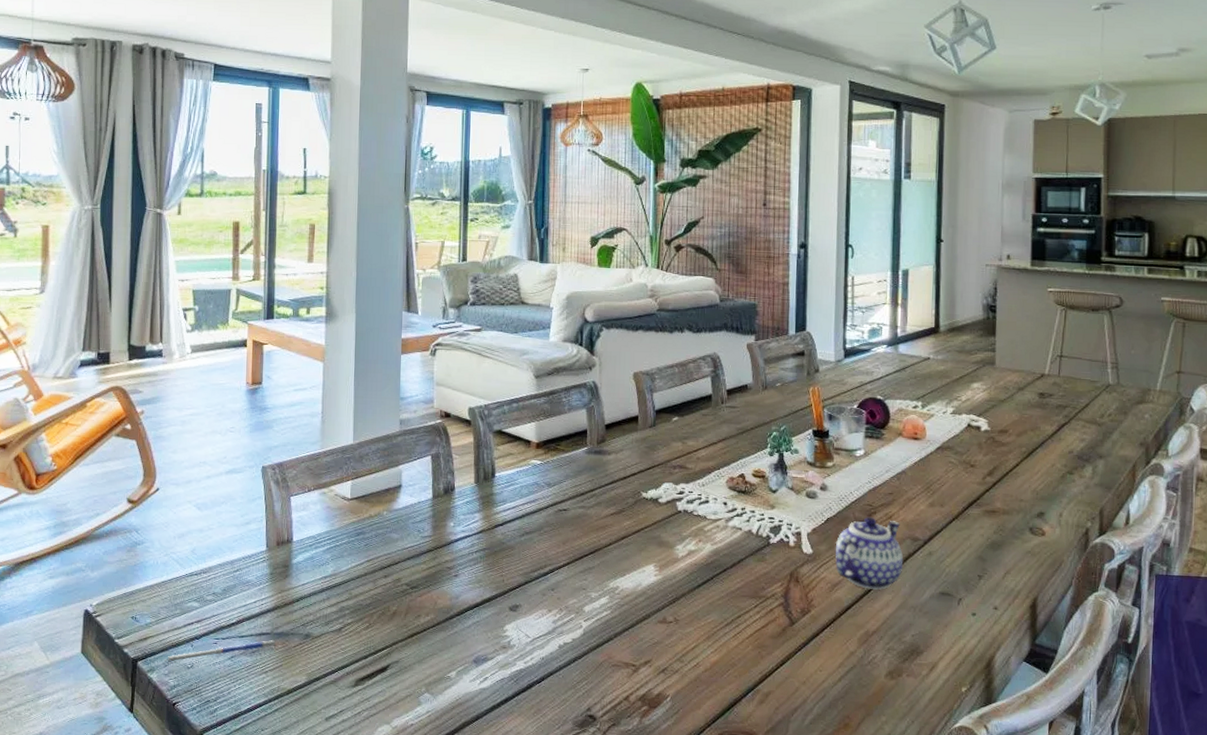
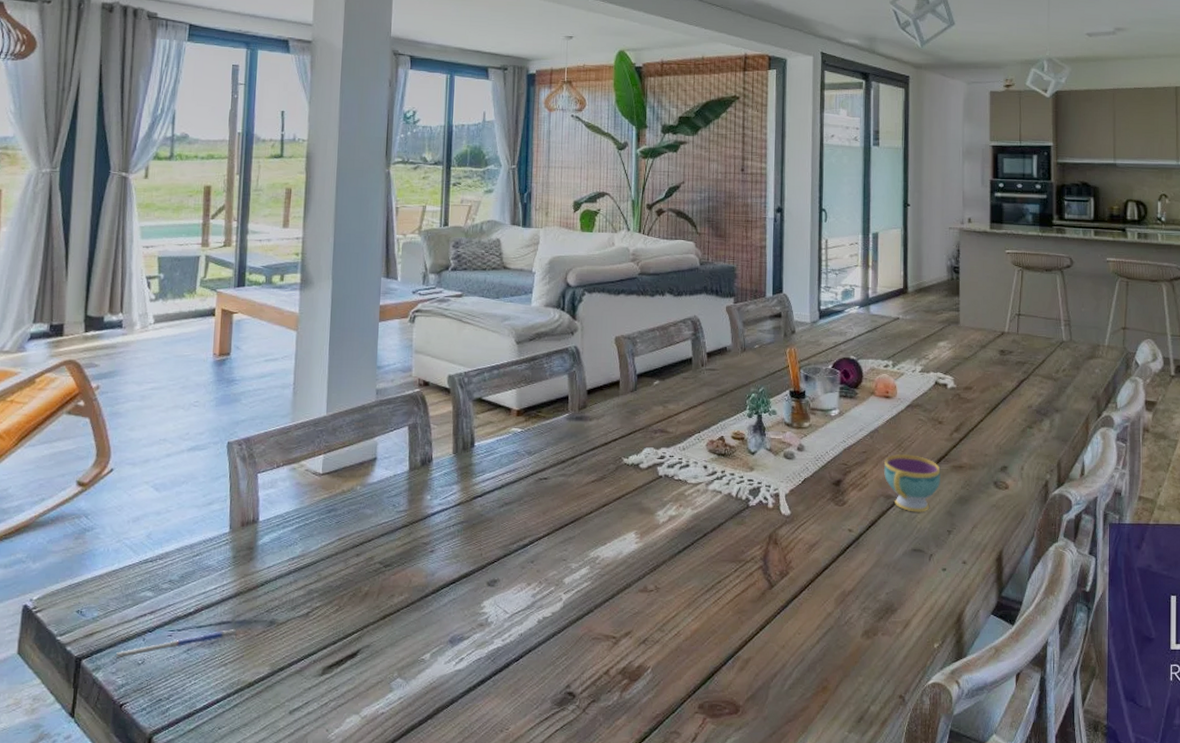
teapot: present [835,516,904,590] -> none [812,475,878,549]
teacup: none [910,496,972,556] -> present [883,453,941,512]

